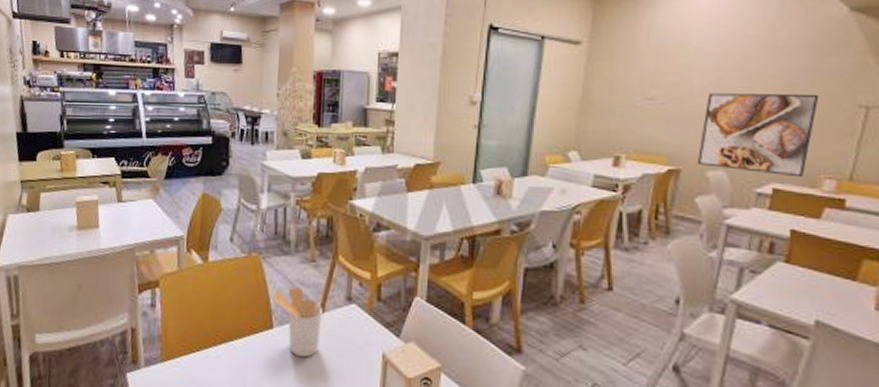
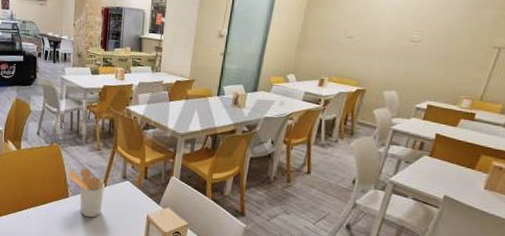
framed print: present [697,93,819,178] -> none [377,34,468,98]

